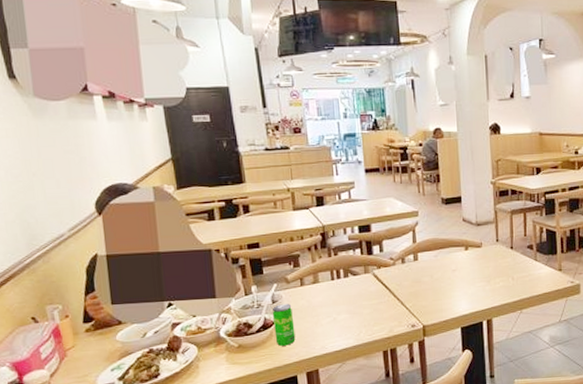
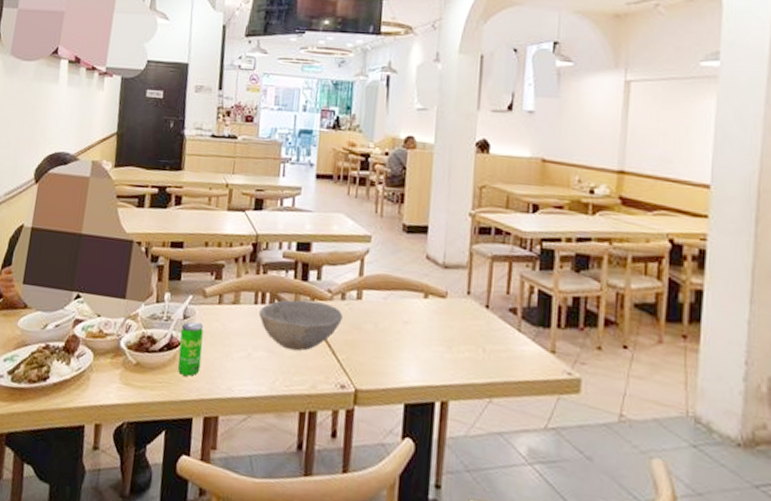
bowl: none [336,268,405,309] -> present [258,300,343,351]

